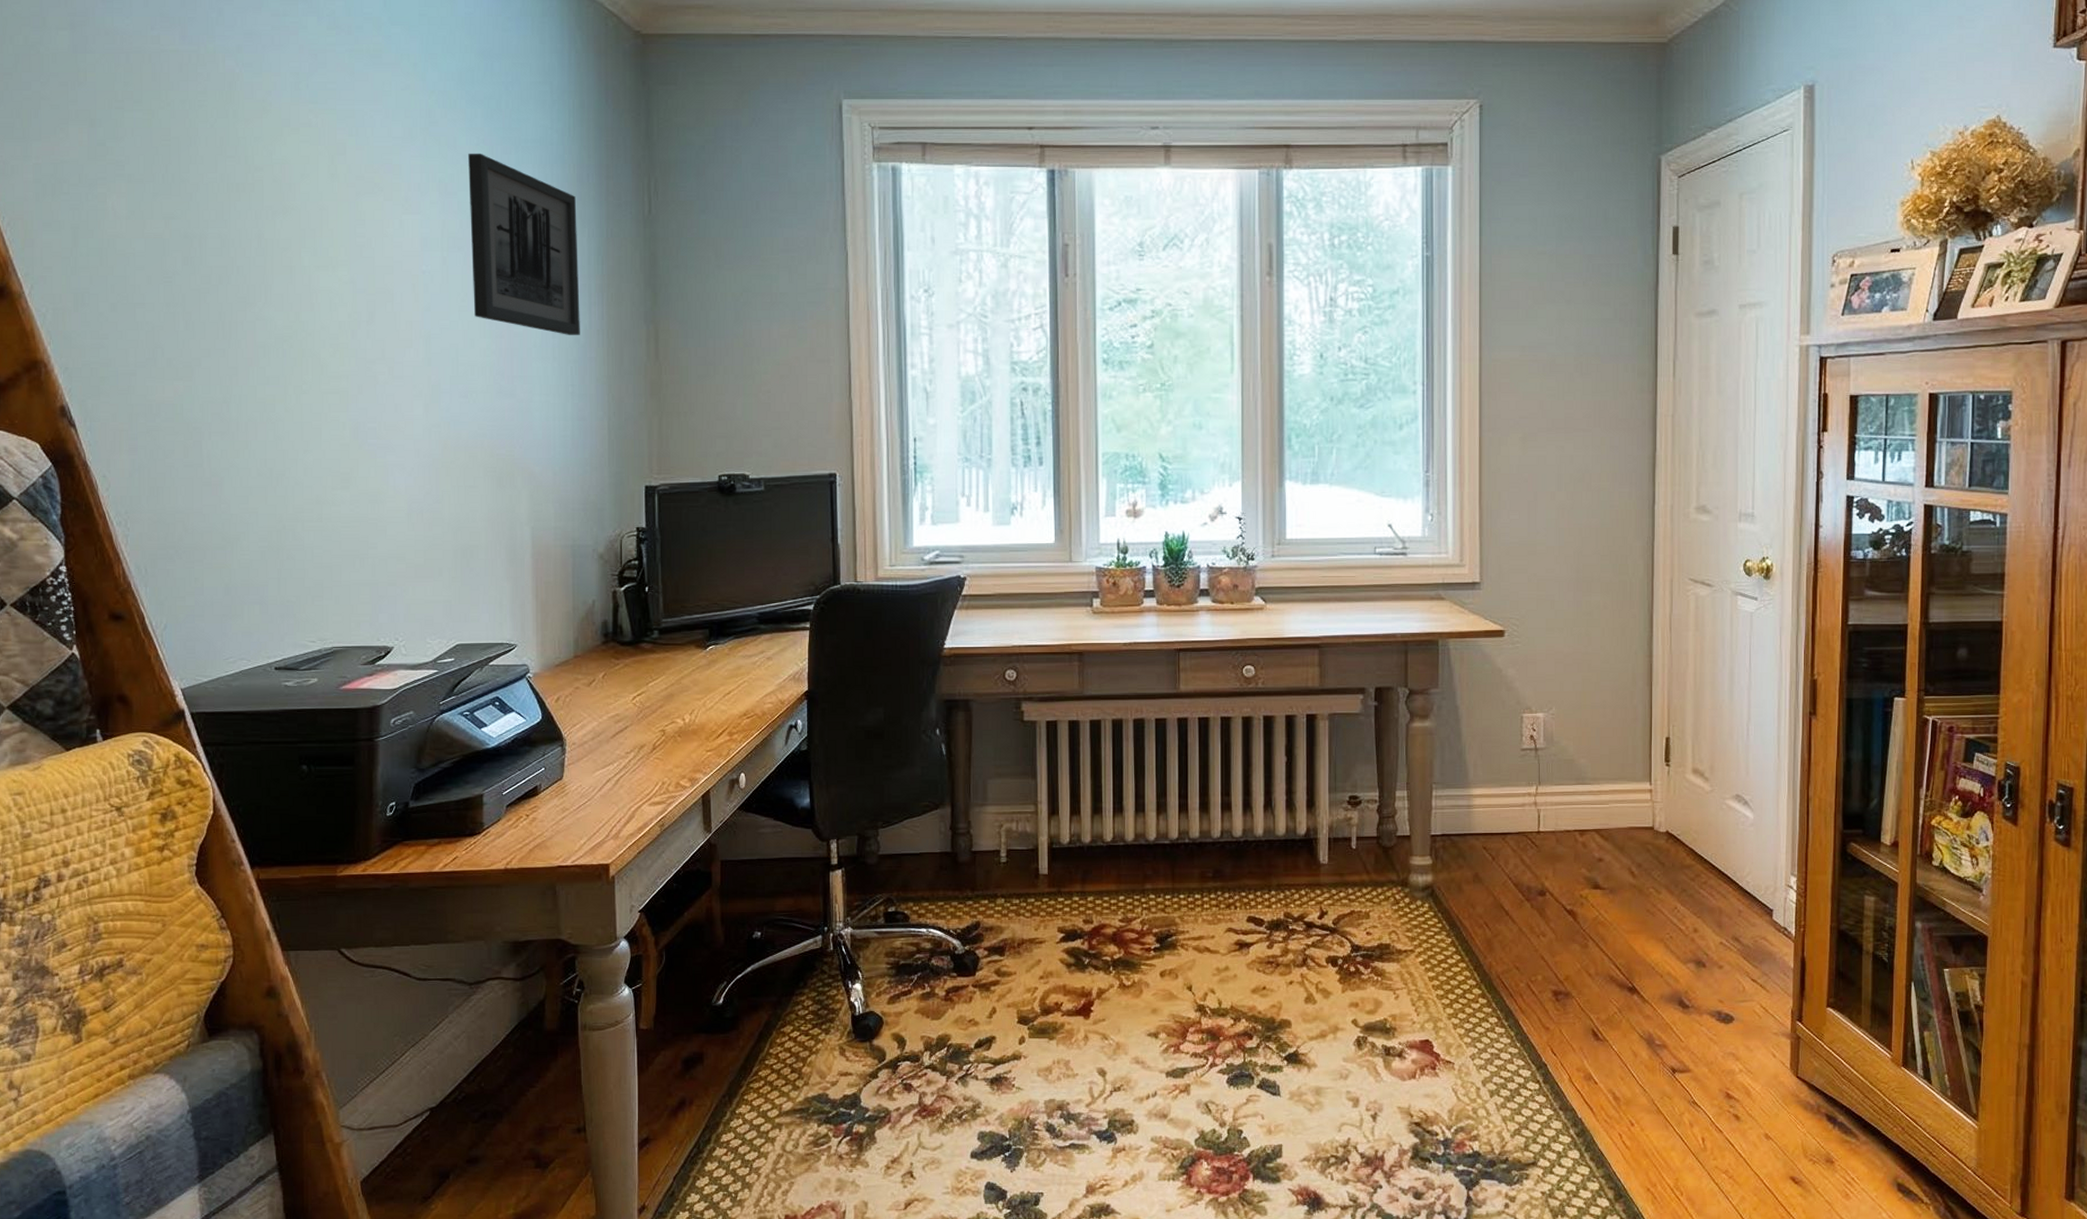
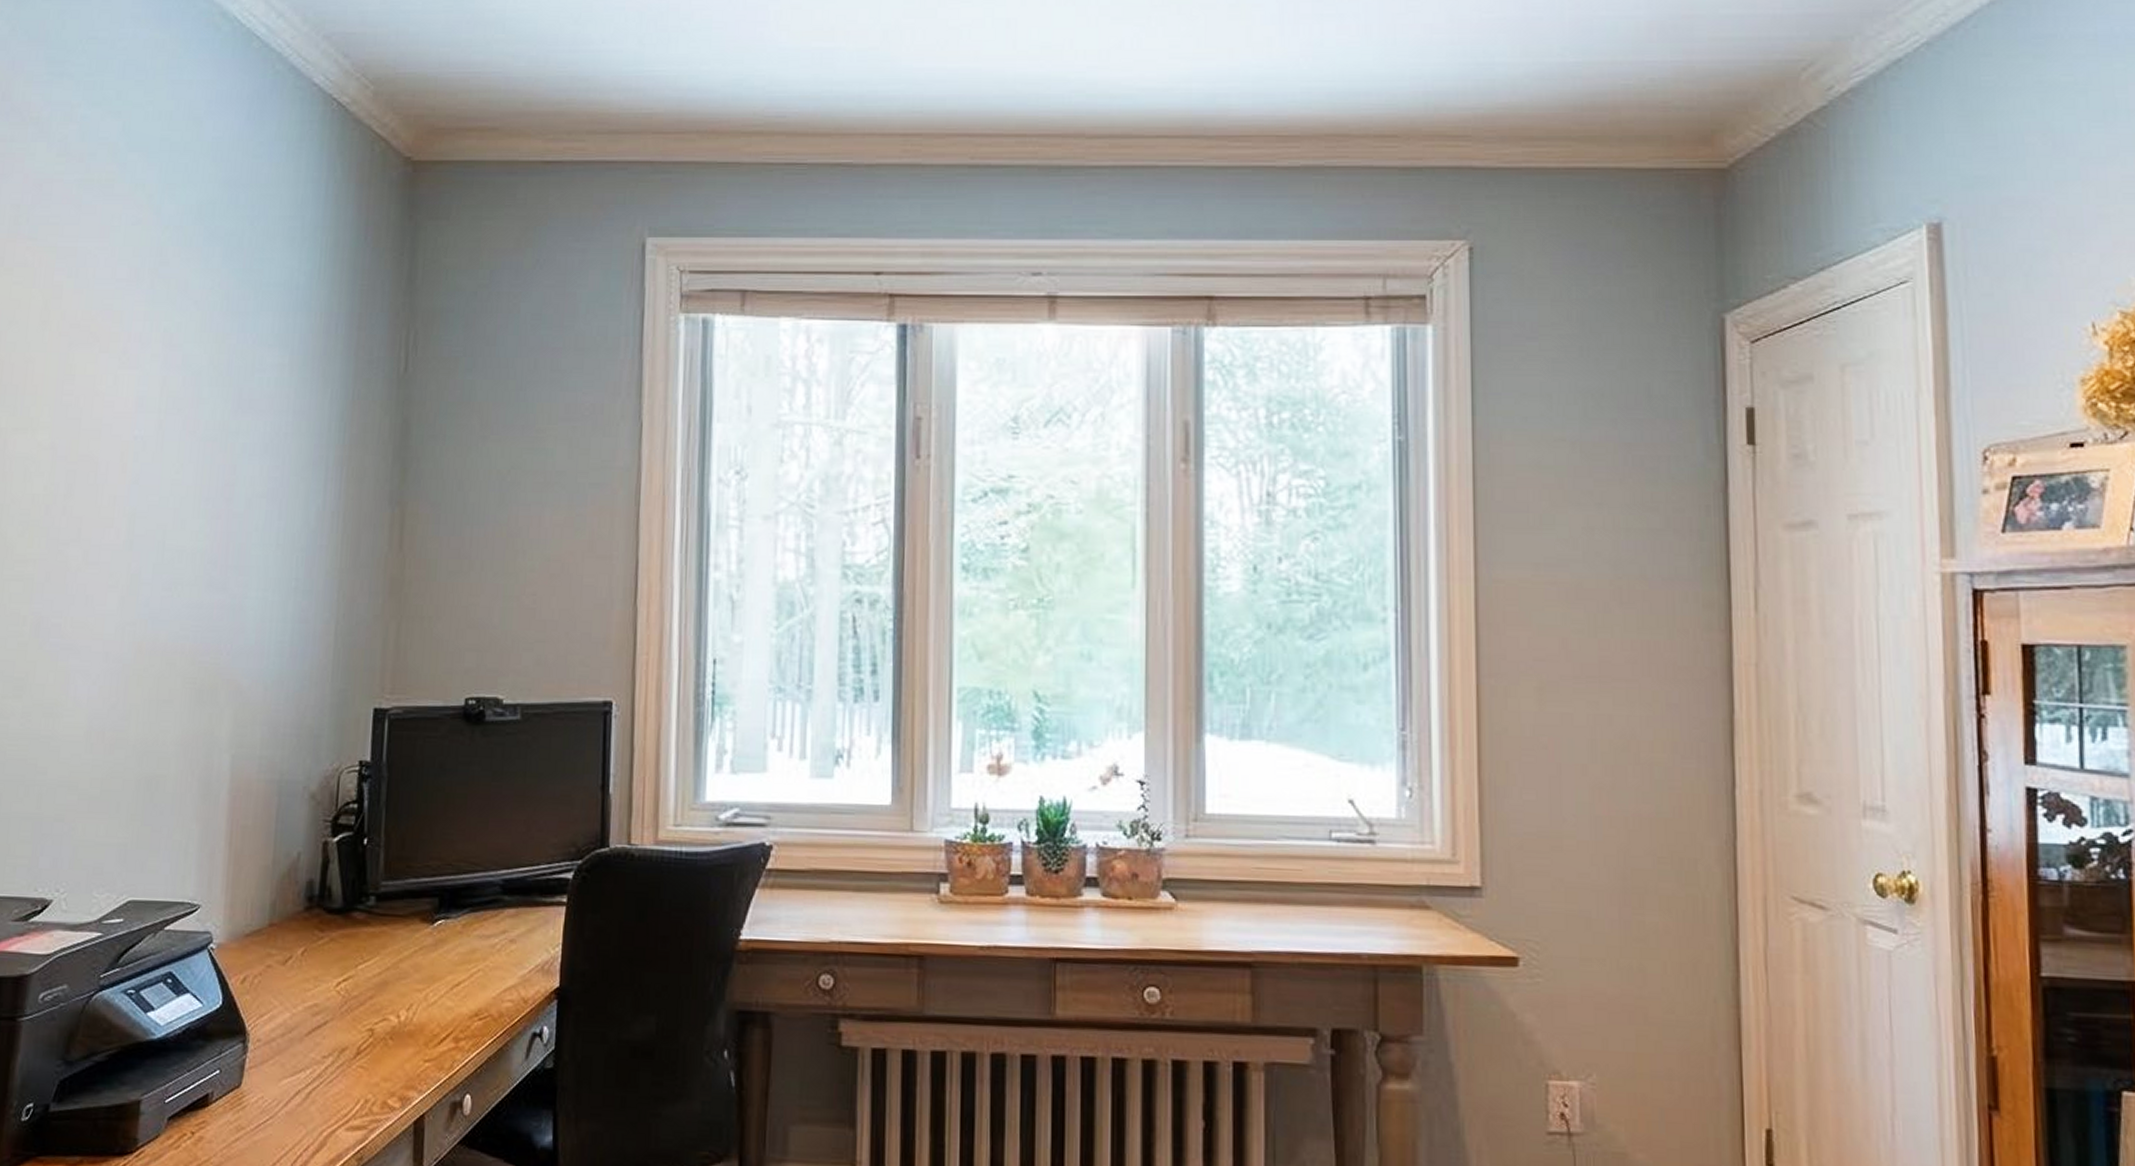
wall art: present [468,153,580,335] -> none [189,298,320,518]

